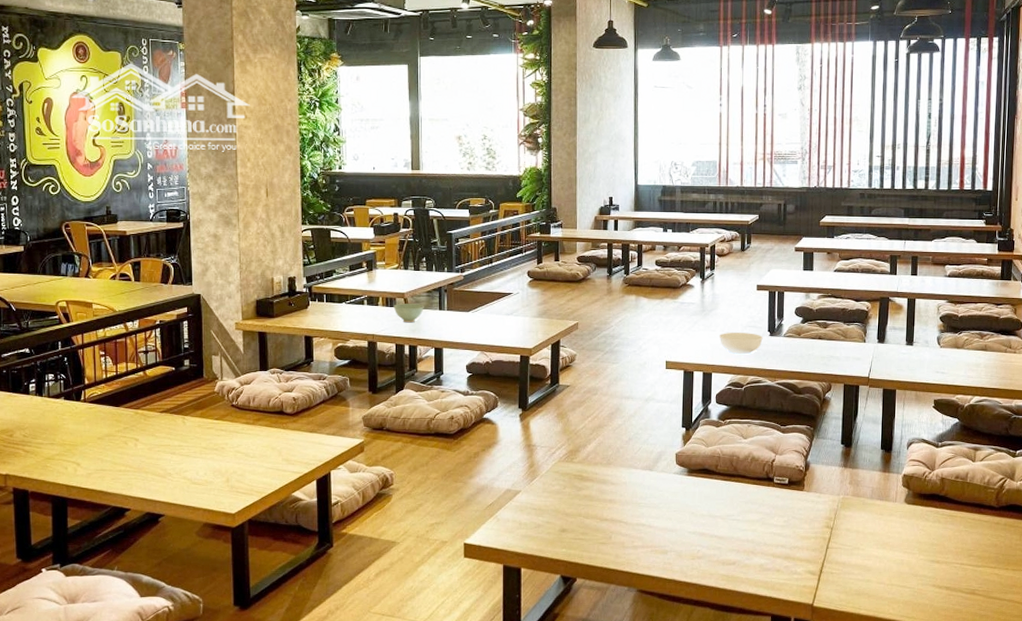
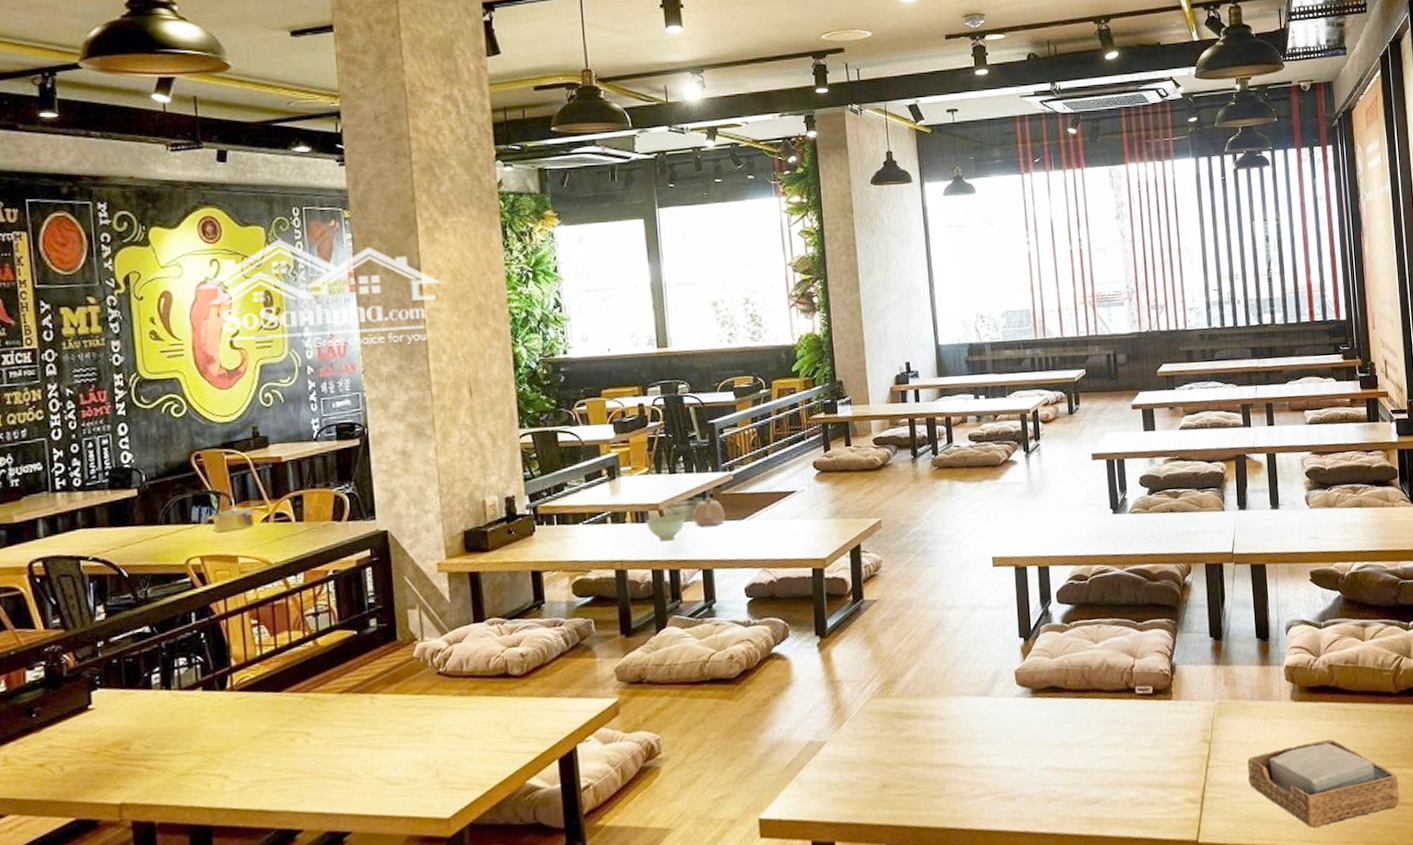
cooking pot: none [72,265,109,284] -> present [207,505,260,533]
teapot: none [430,291,456,314] -> present [692,497,726,527]
bowl: present [719,333,763,355] -> none [1052,512,1105,541]
napkin holder: none [861,538,990,606] -> present [1247,739,1400,828]

